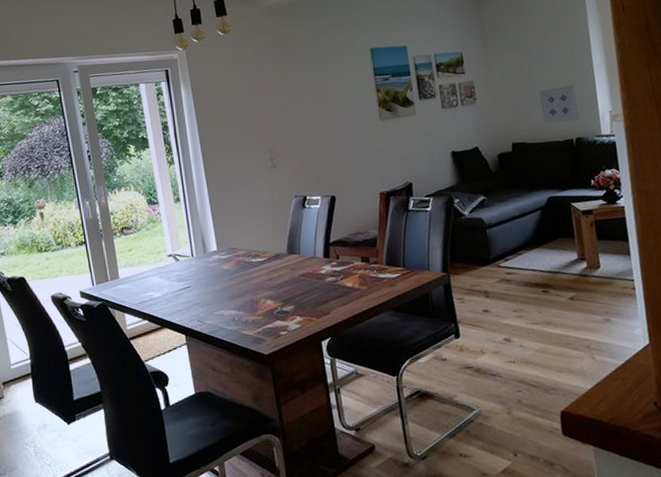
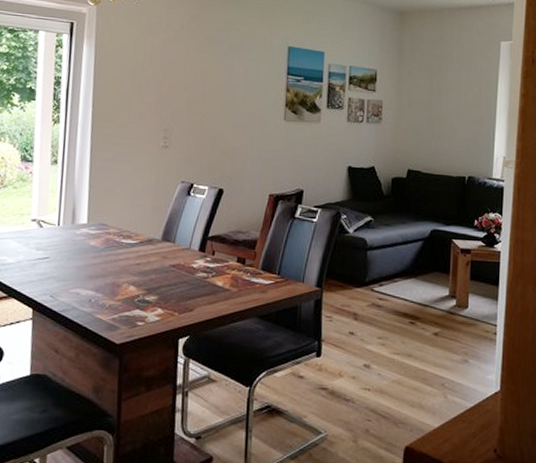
wall art: present [539,84,579,124] -> none [440,122,476,159]

